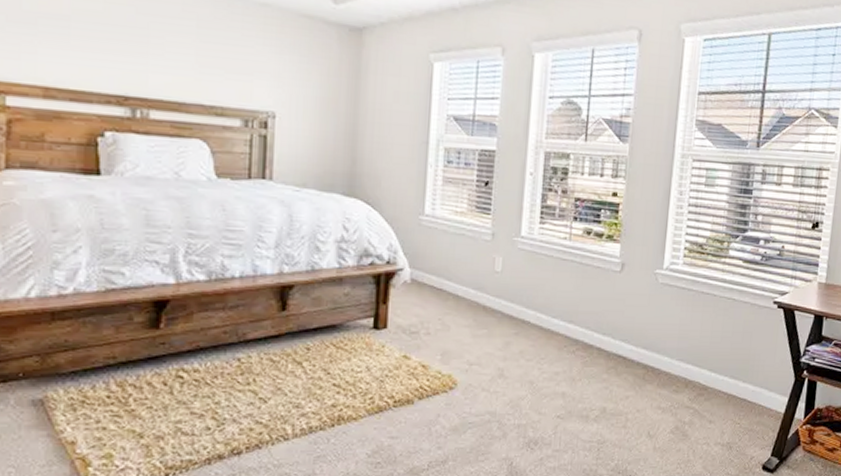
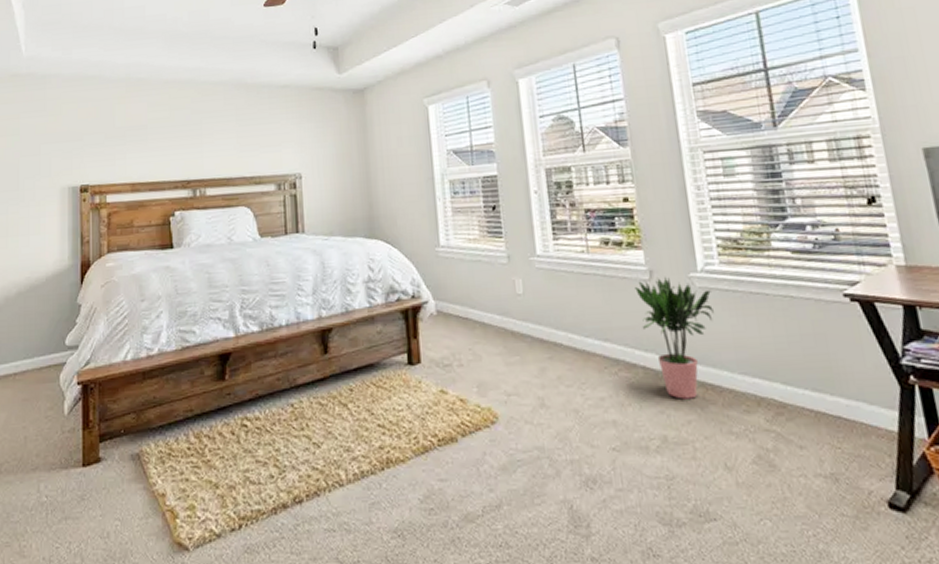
potted plant: none [604,270,670,378] -> present [635,276,714,399]

